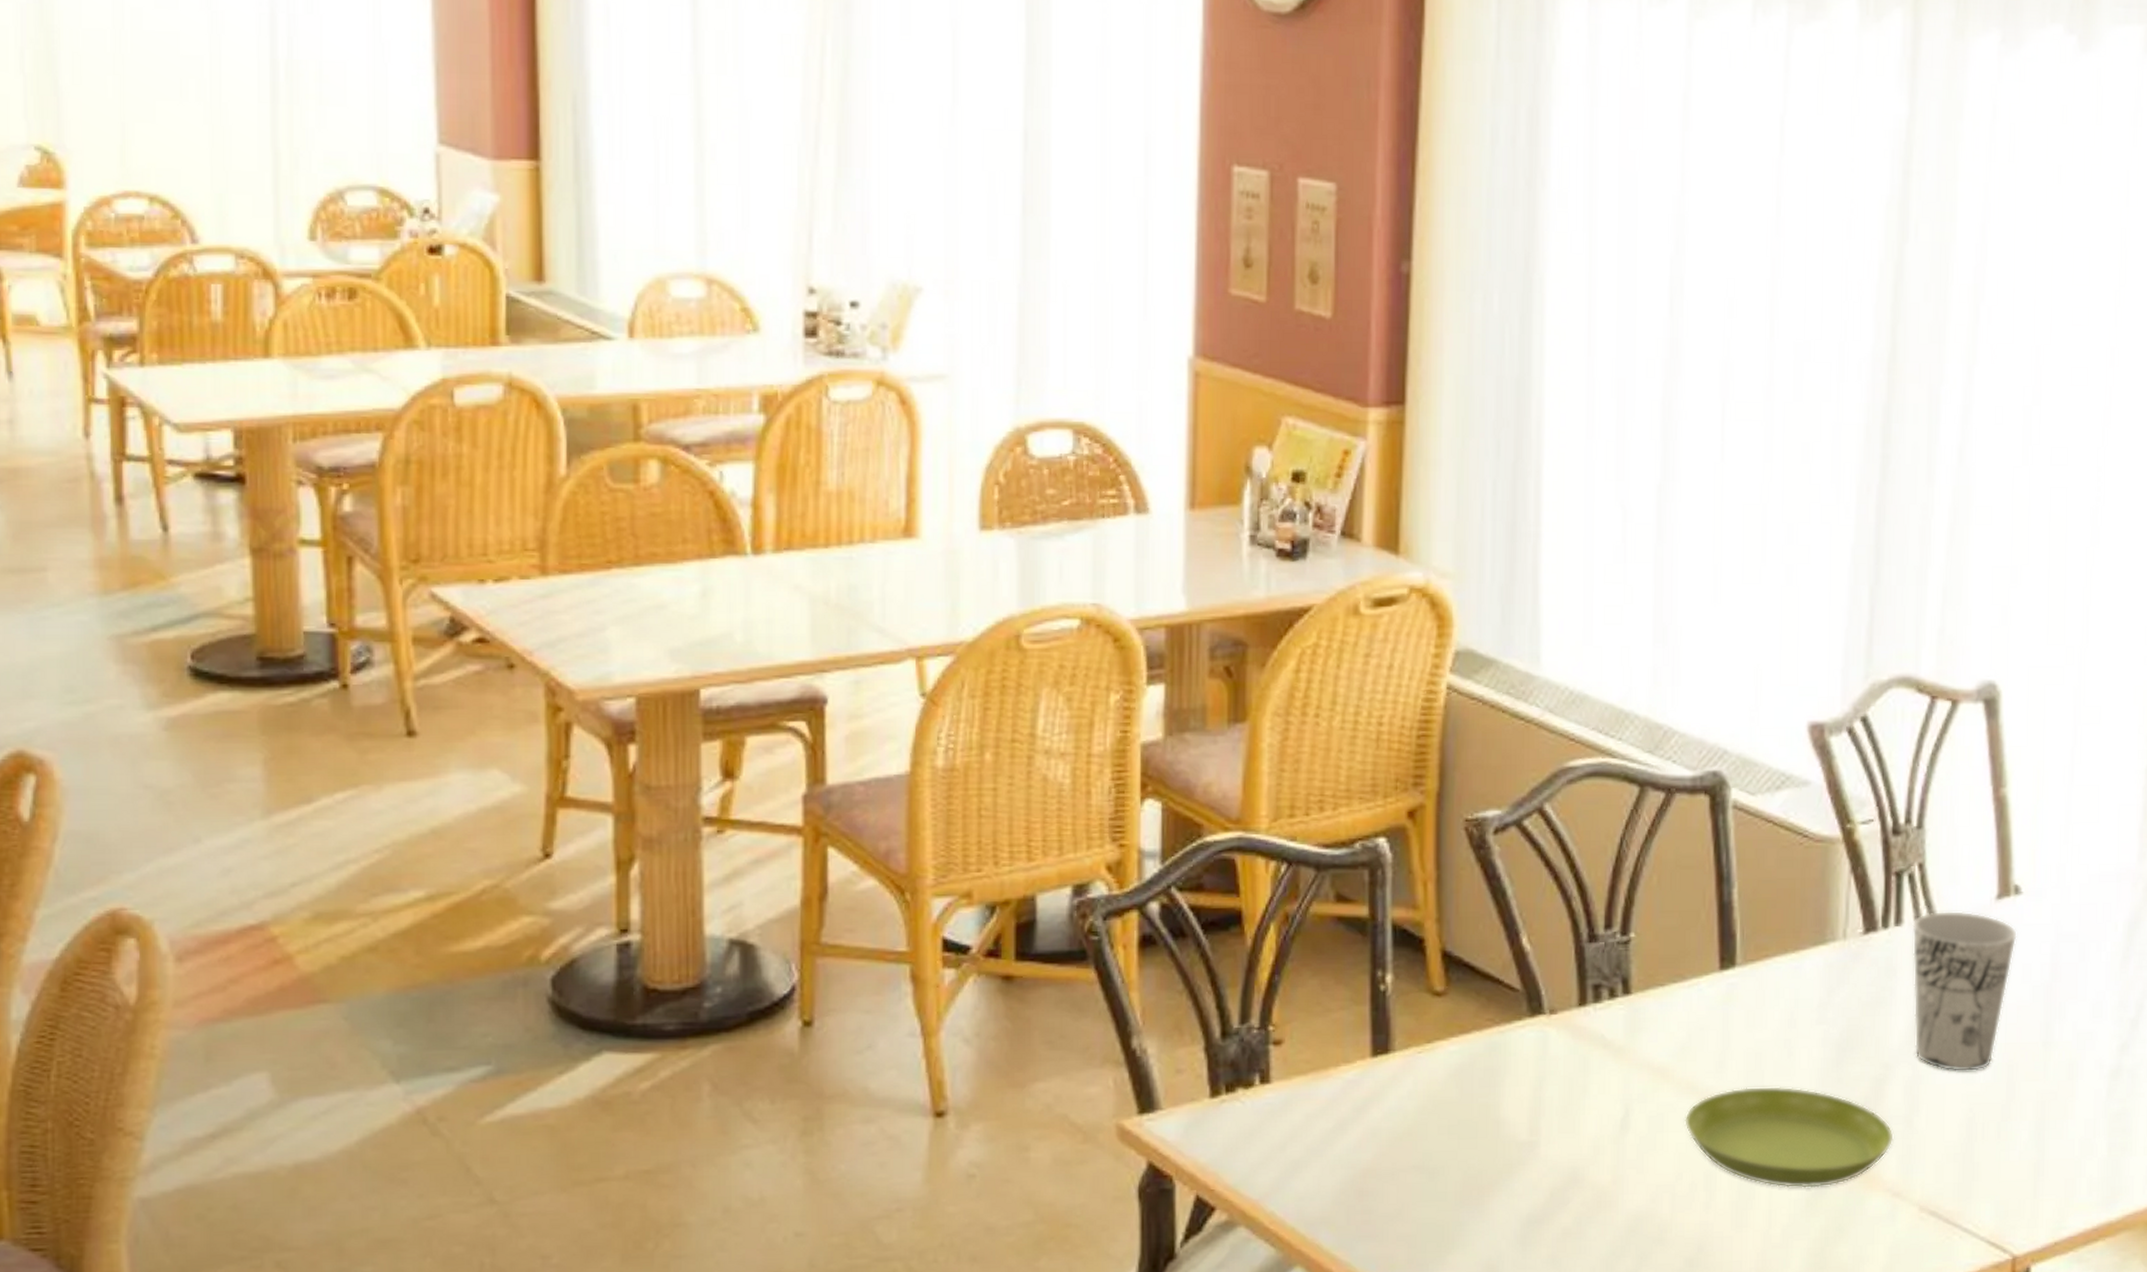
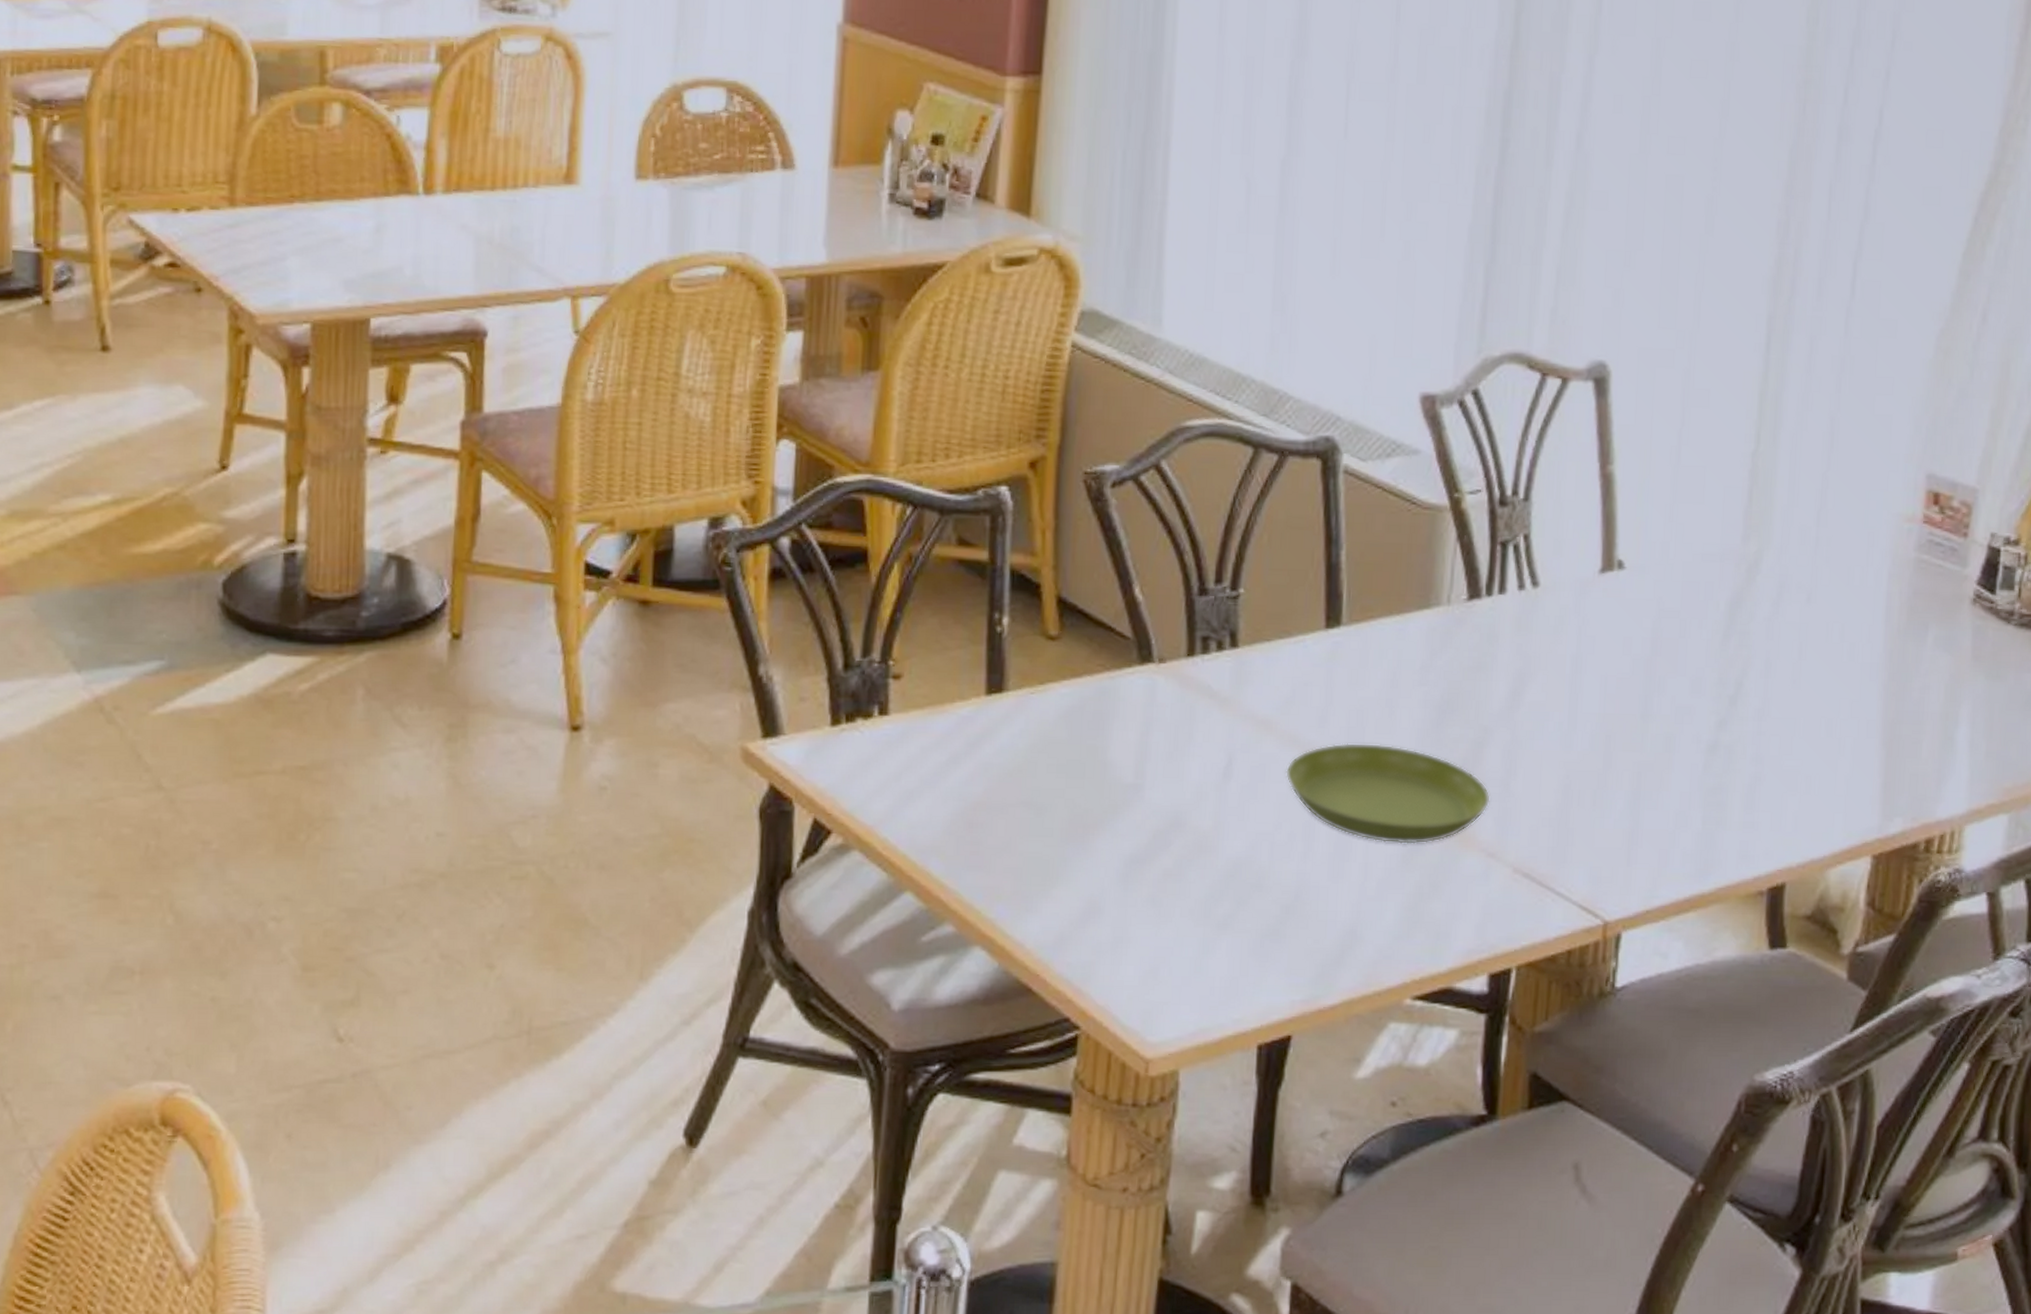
cup: present [1912,910,2017,1072] -> none [1514,581,1619,740]

